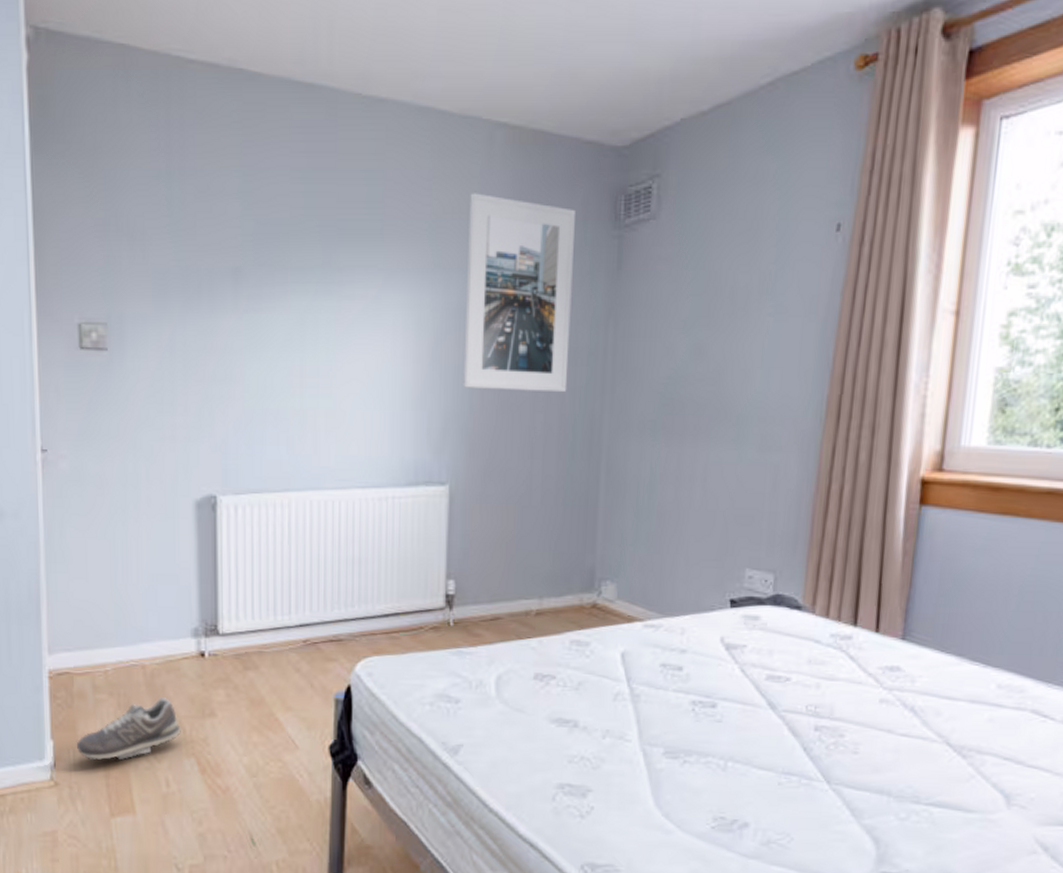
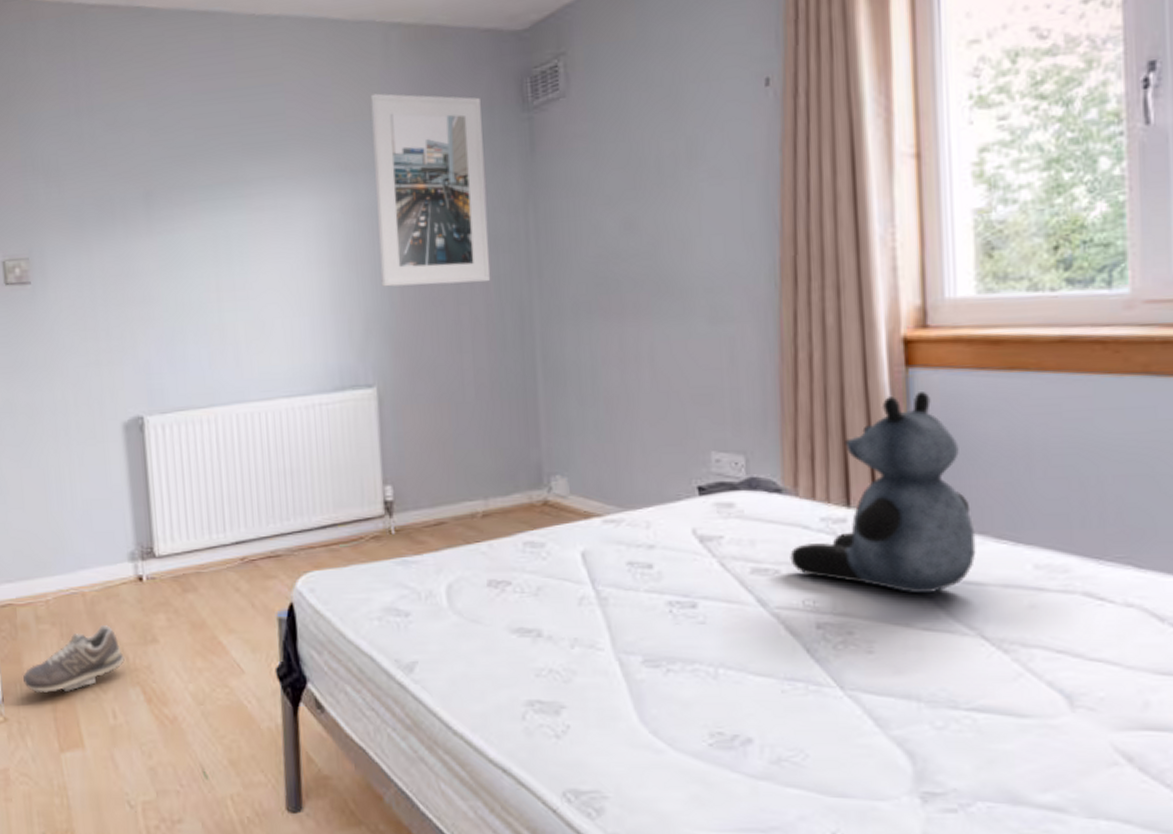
teddy bear: none [800,528,955,705] -> present [790,392,976,594]

